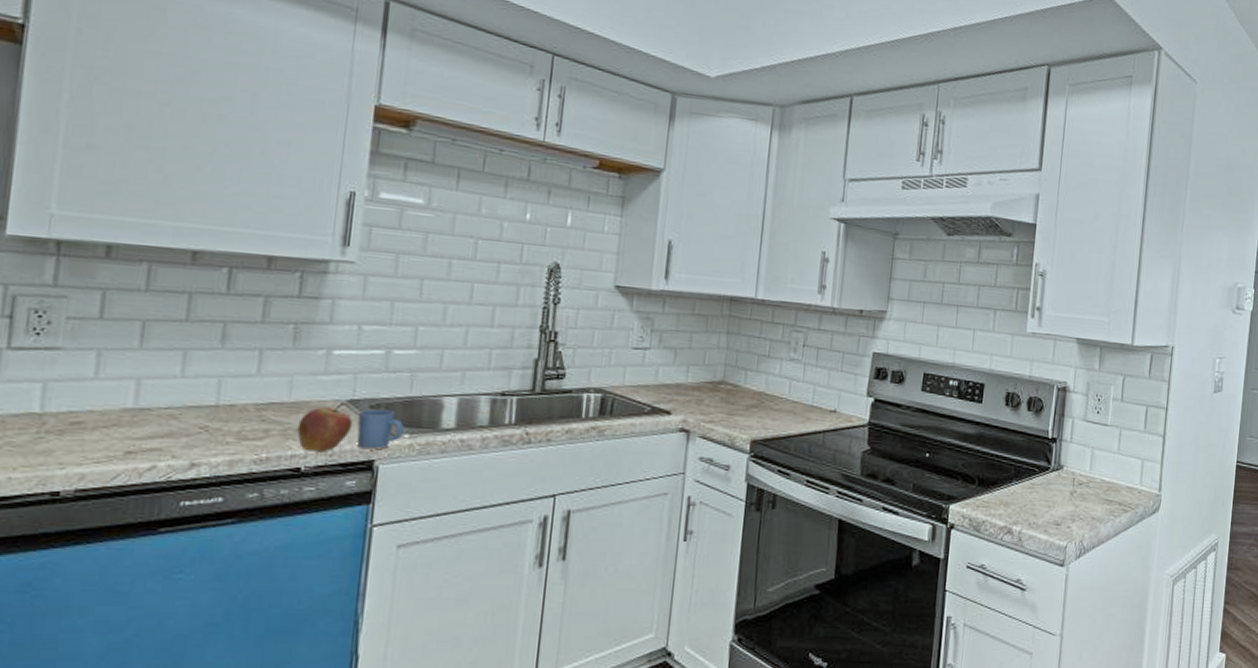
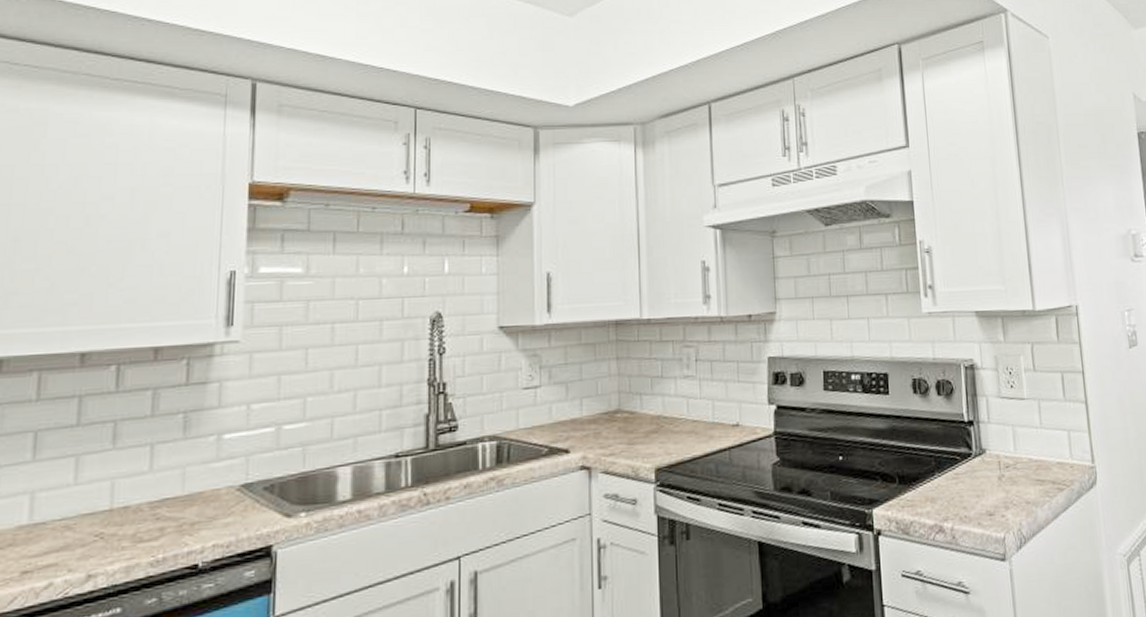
fruit: present [297,403,353,452] -> none [192,489,248,546]
mug: present [356,408,404,450] -> none [252,488,300,536]

